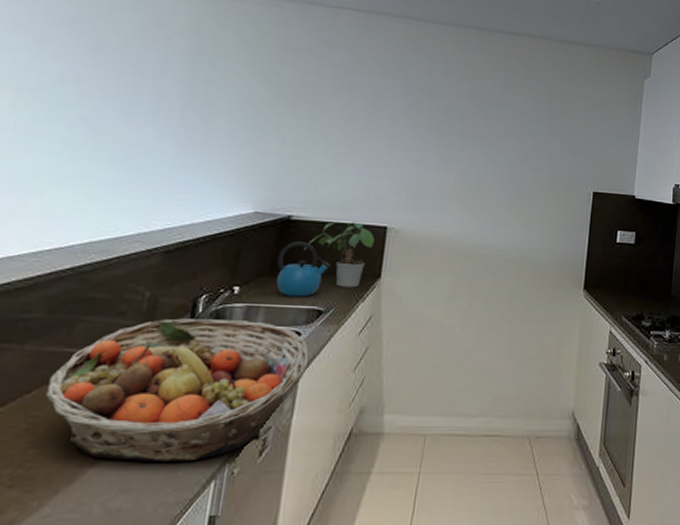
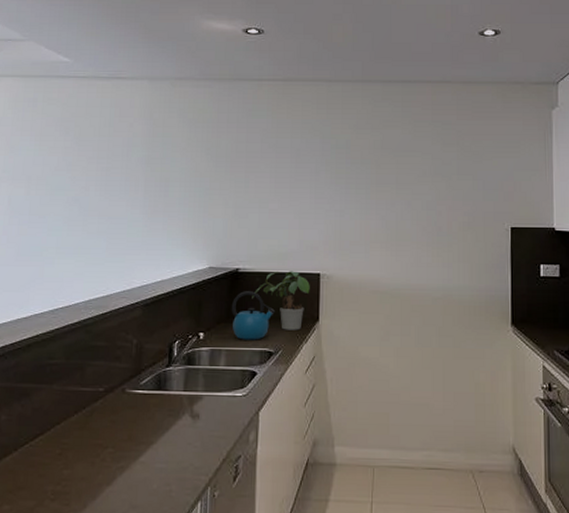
fruit basket: present [45,318,310,462] -> none [70,361,266,484]

